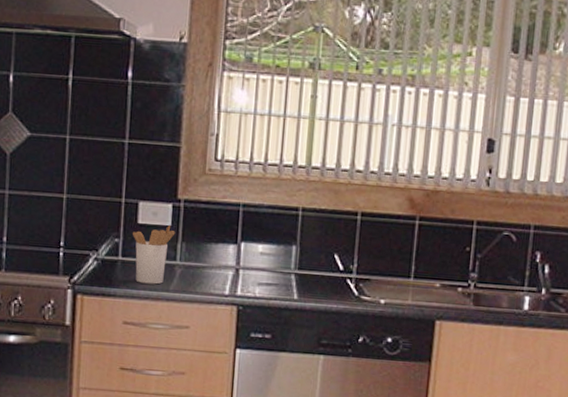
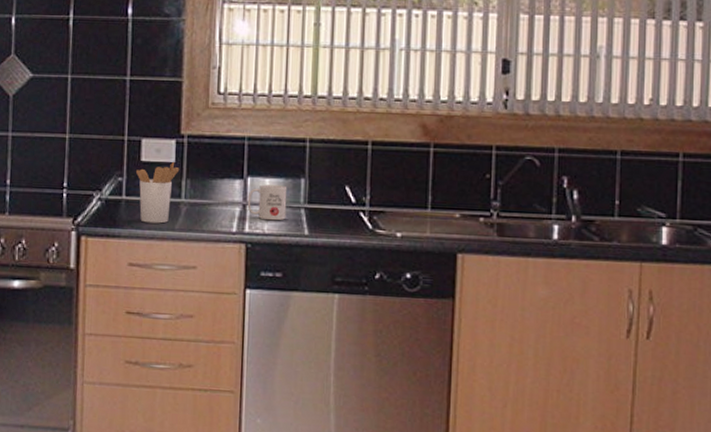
mug: none [240,250,279,285] -> present [247,184,287,221]

